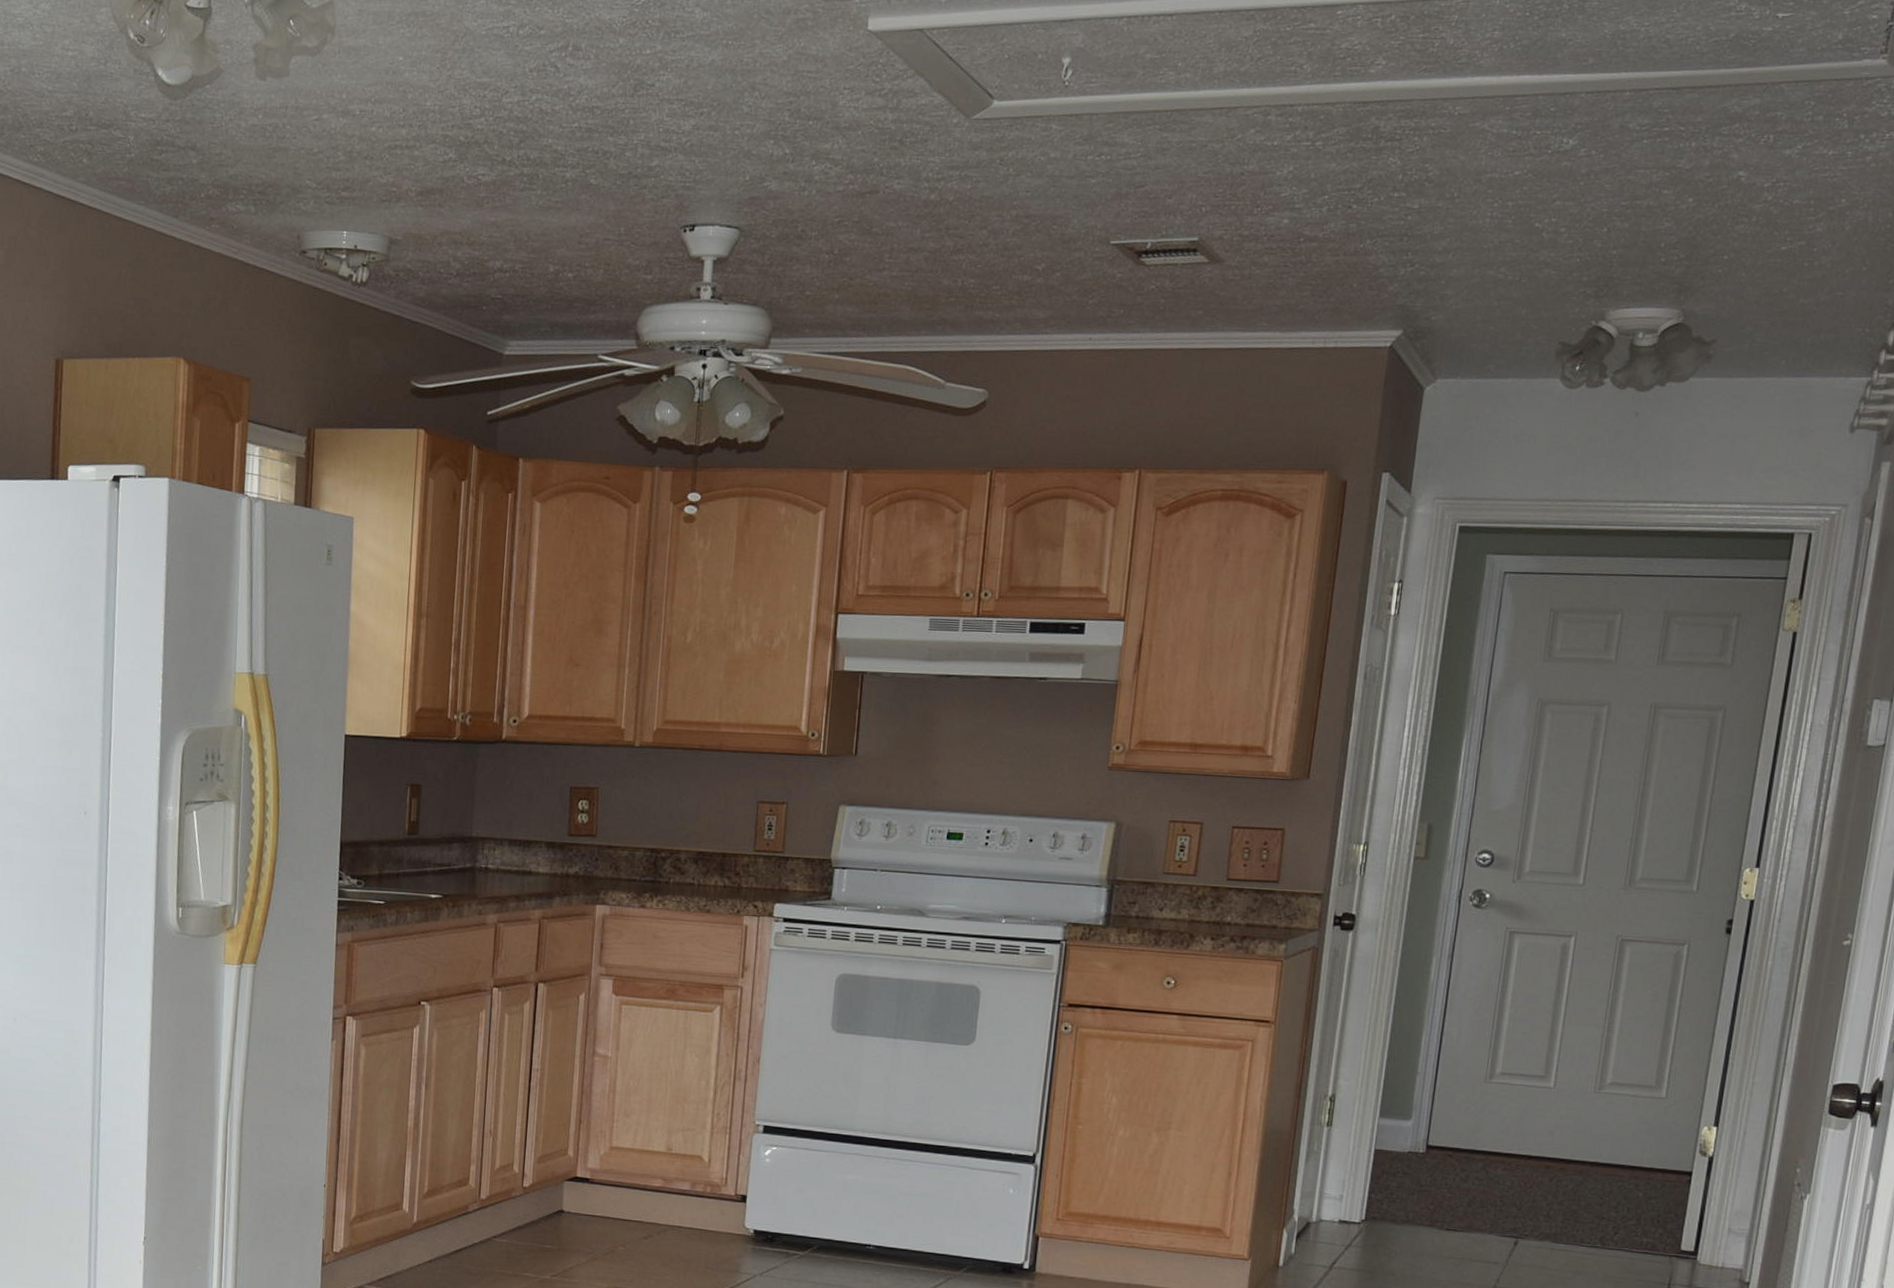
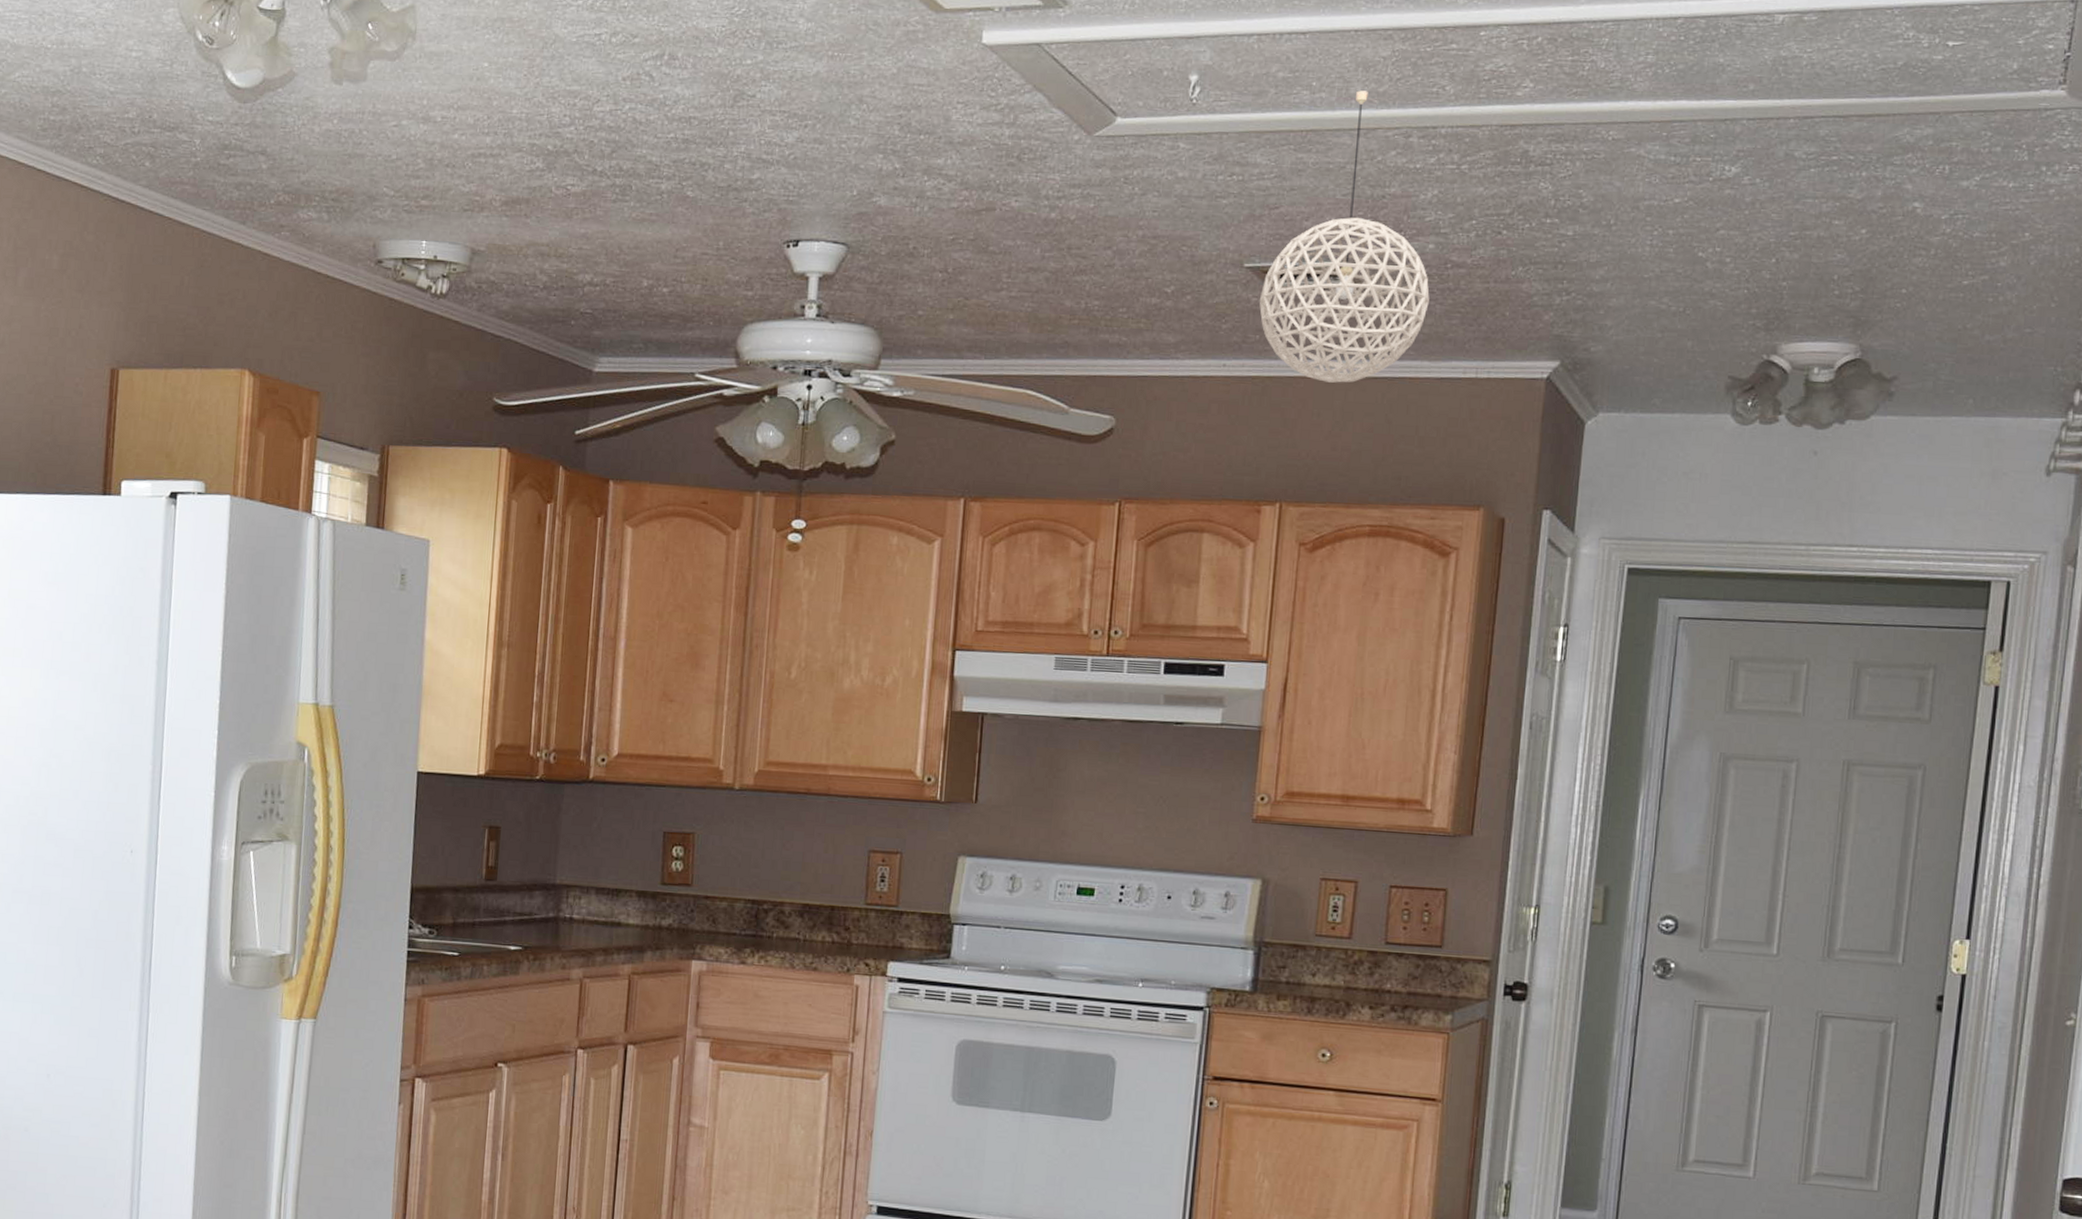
pendant light: none [1123,70,1283,354] -> present [1259,90,1430,383]

